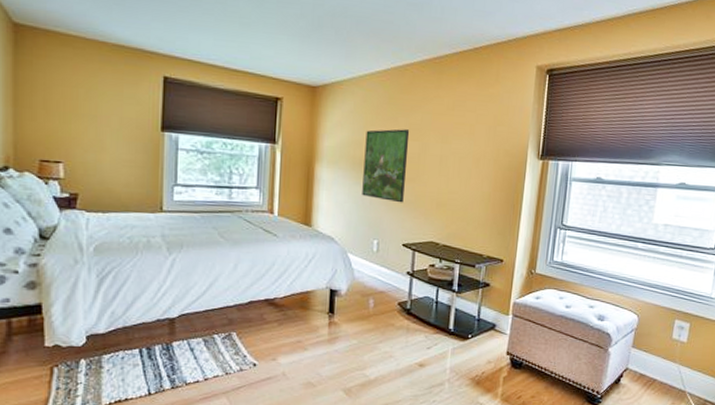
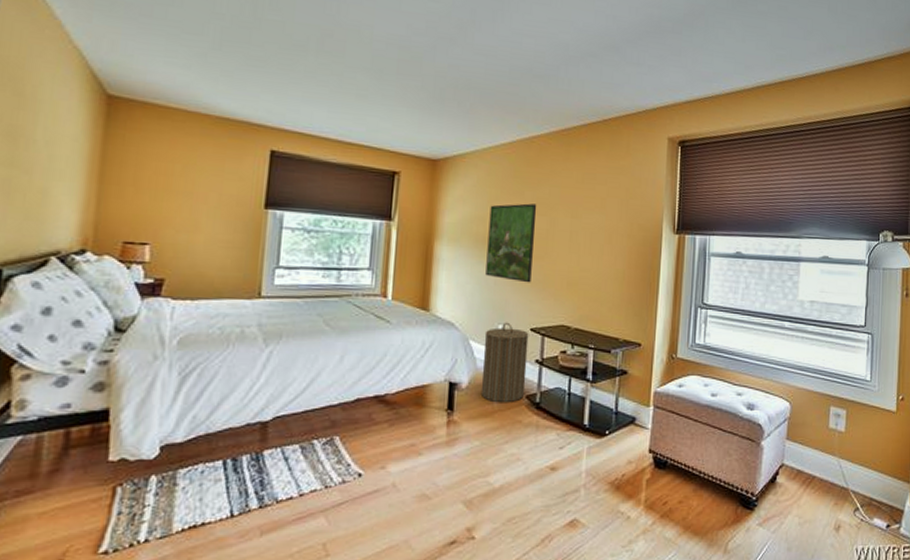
laundry hamper: none [358,237,401,309] -> present [480,322,529,403]

